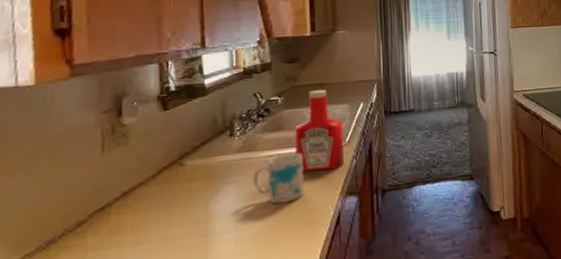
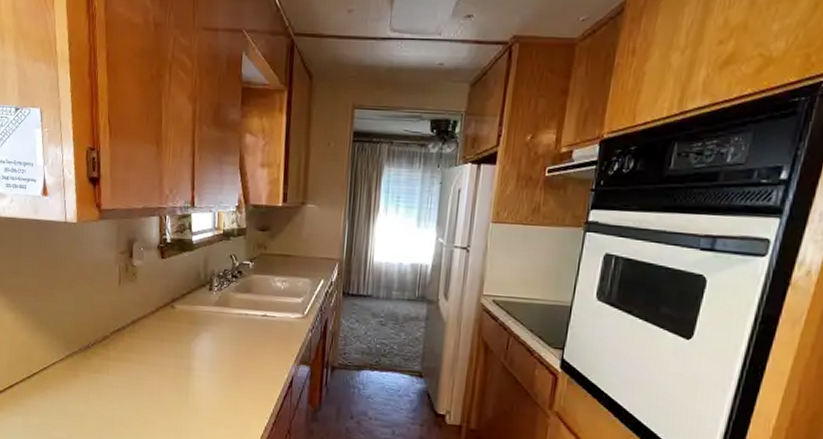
mug: present [253,152,305,204] -> none [225,314,266,358]
ketchup bottle: present [294,90,345,171] -> none [260,261,303,338]

